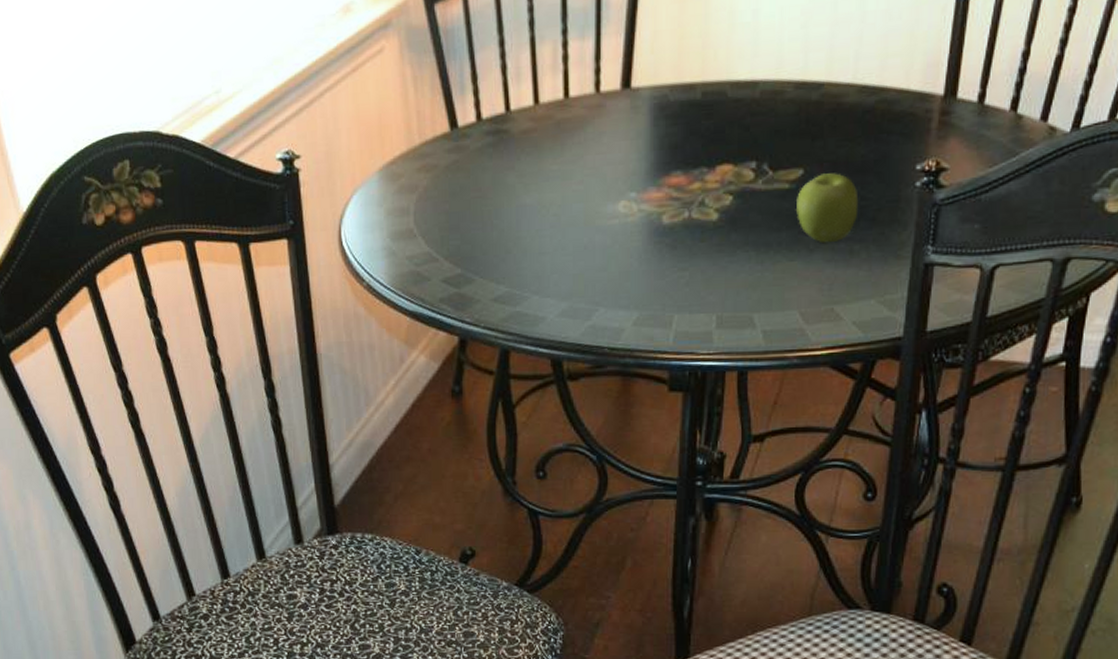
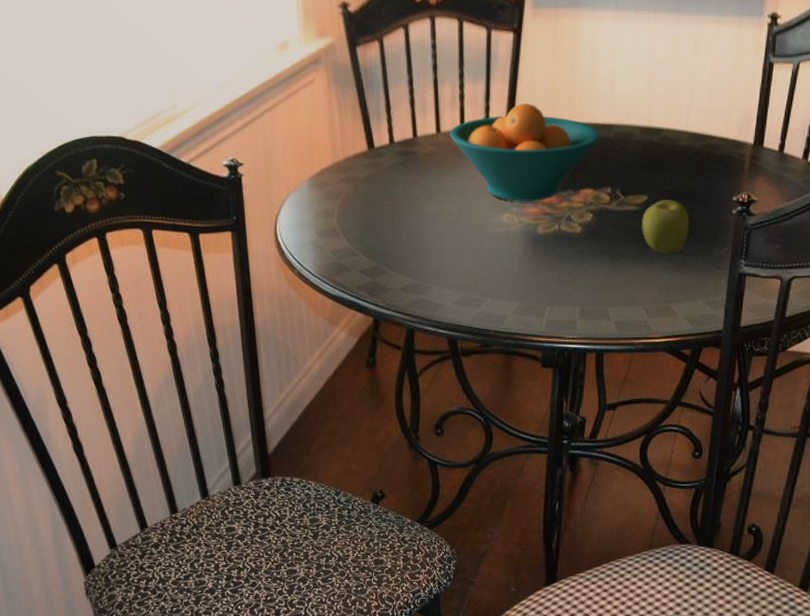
fruit bowl: none [550,61,742,185] -> present [449,104,601,201]

